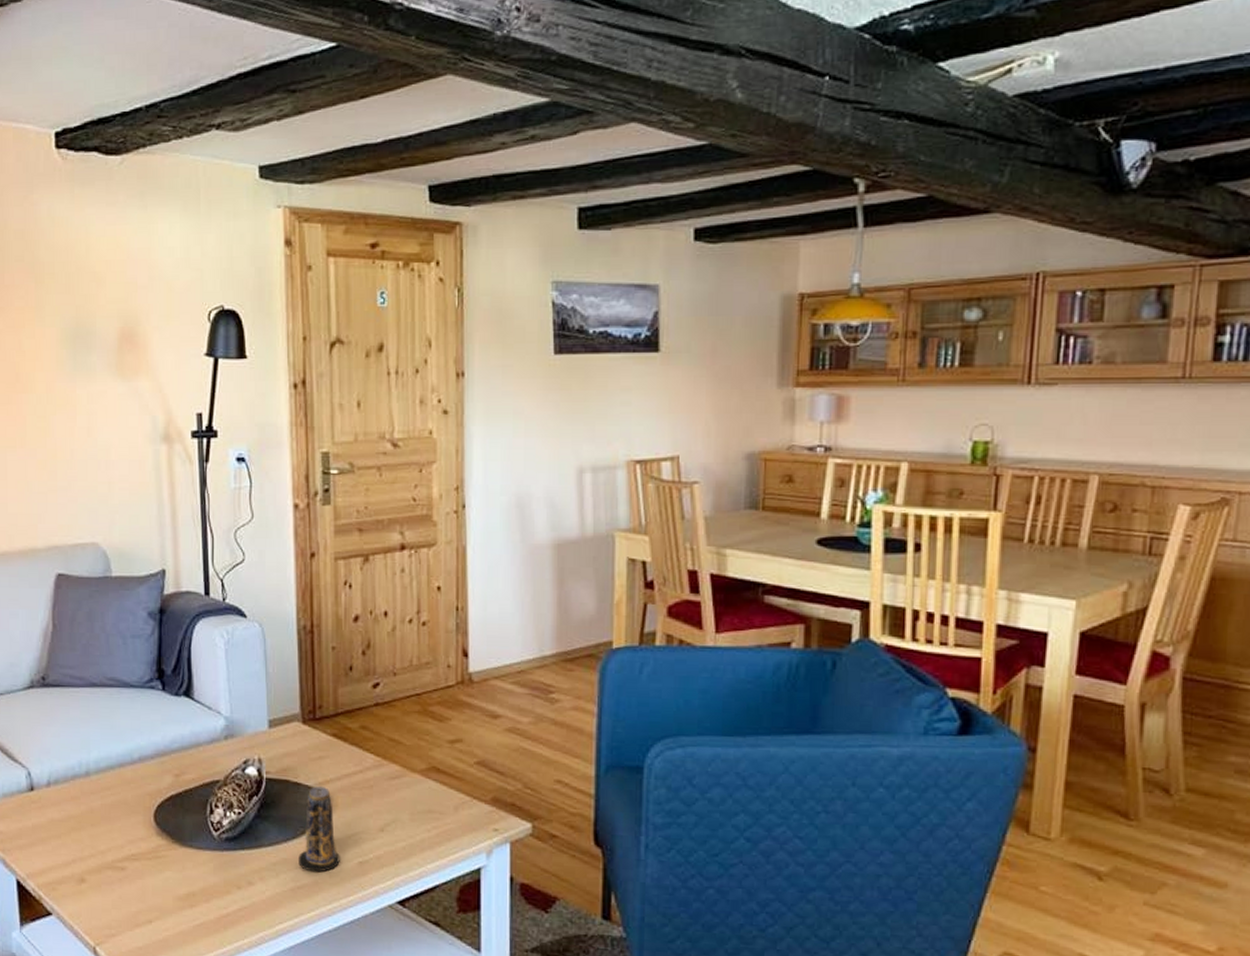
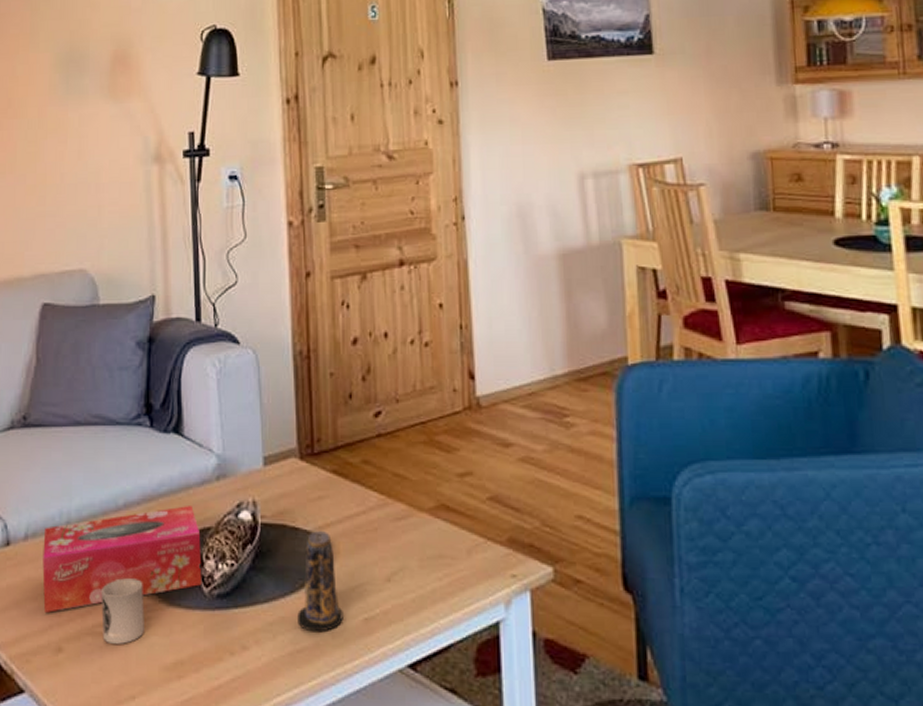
tissue box: none [64,761,212,849] -> present [42,506,202,613]
cup: none [120,821,159,877] -> present [101,578,144,644]

